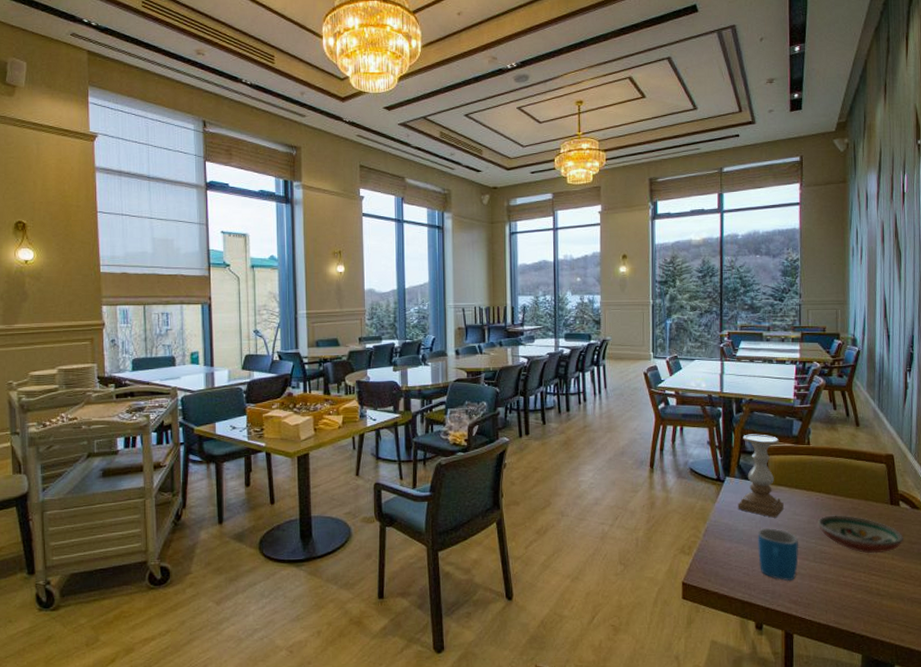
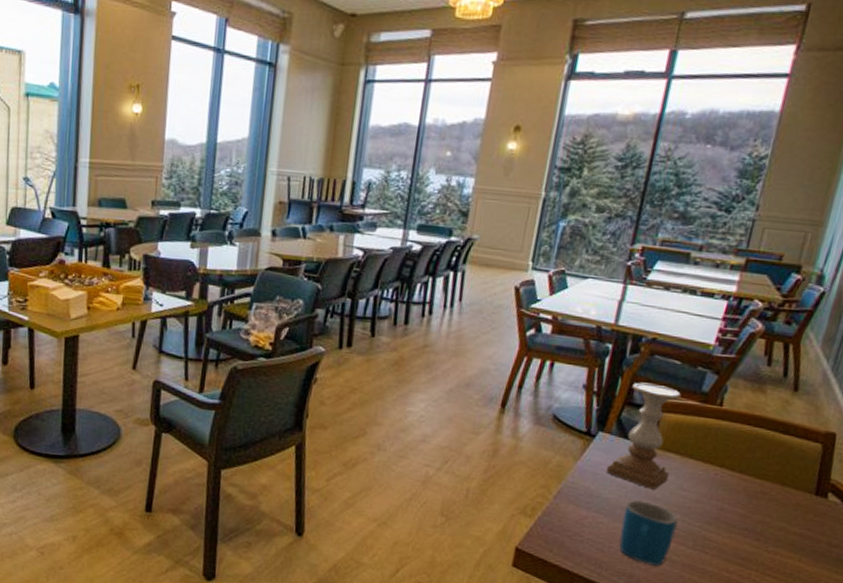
decorative bowl: present [818,515,904,554] -> none [708,496,822,551]

